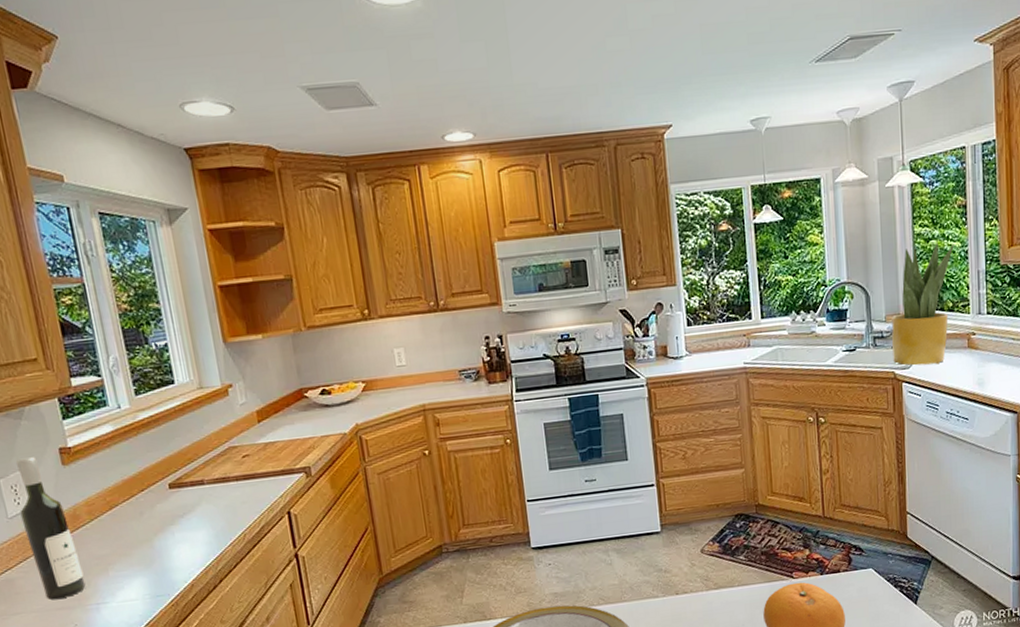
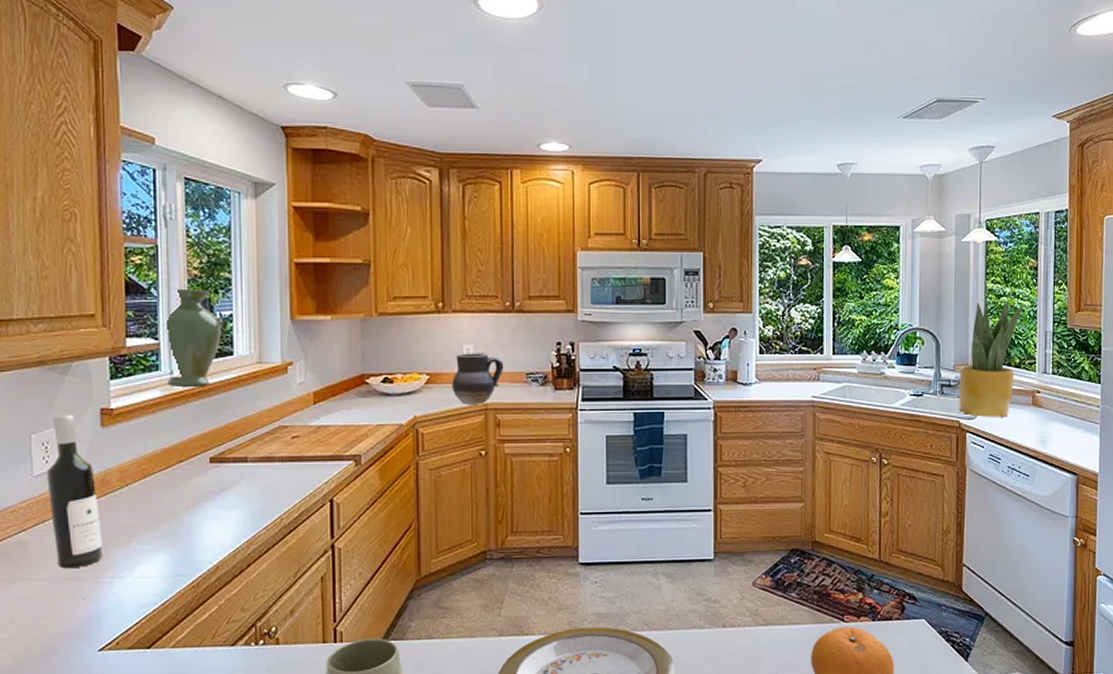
vase: none [106,323,160,421] -> present [167,288,221,388]
ceramic jug: none [387,355,437,408] -> present [452,353,504,404]

